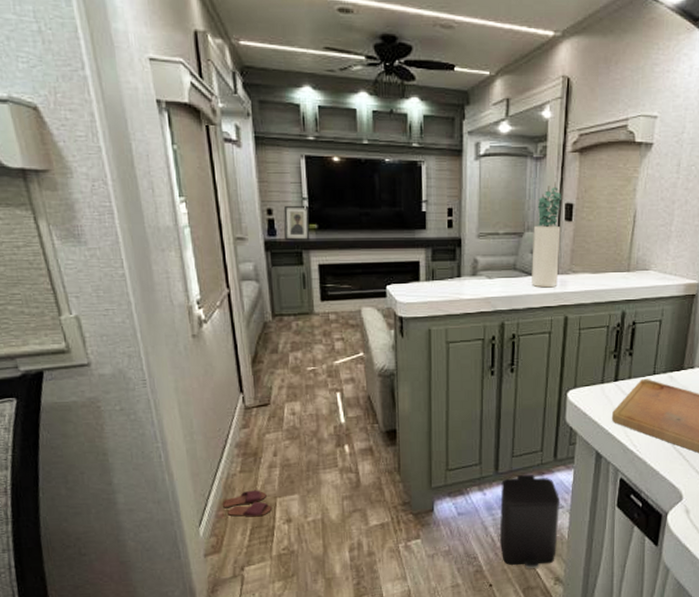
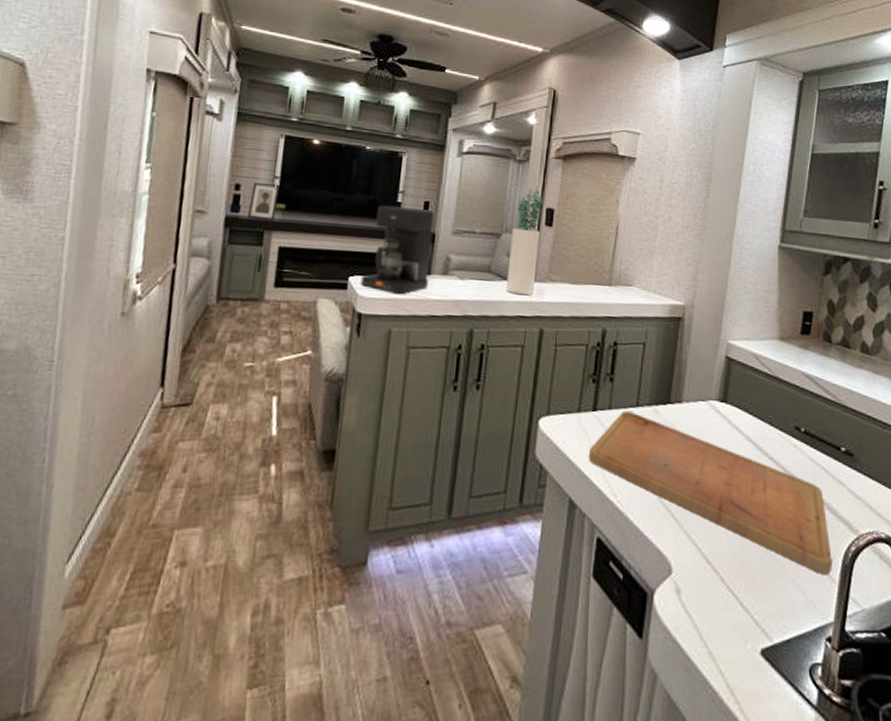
slippers: present [222,490,272,517] -> none [103,516,165,555]
coffee maker: none [397,215,459,296] -> present [360,205,434,294]
pedal bin: present [499,475,559,570] -> none [445,523,523,662]

